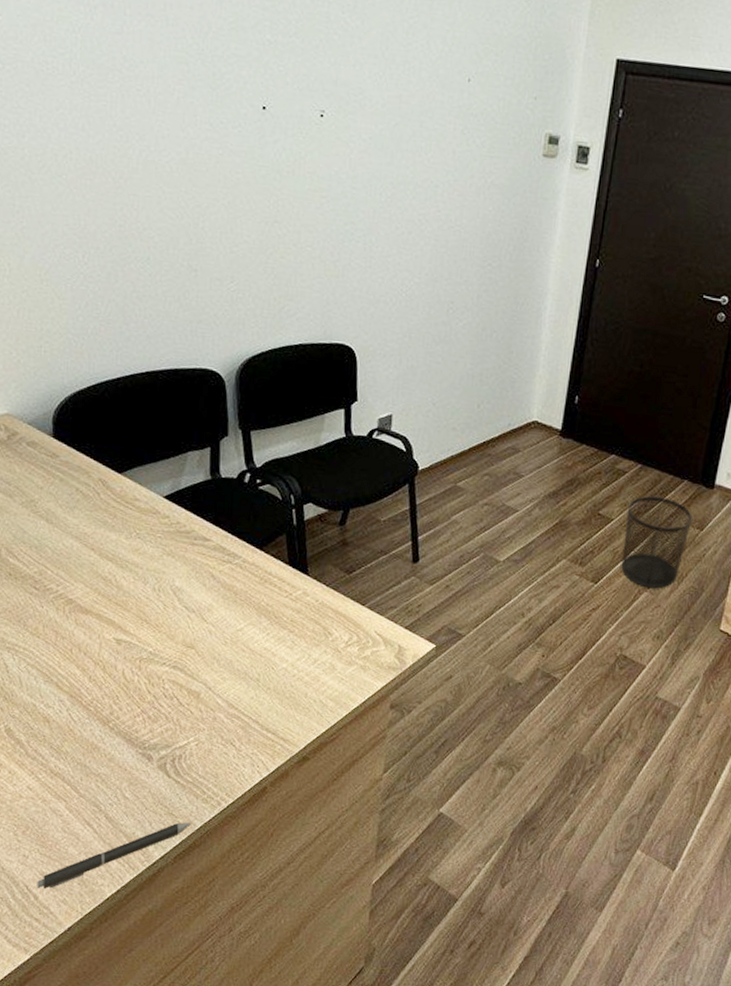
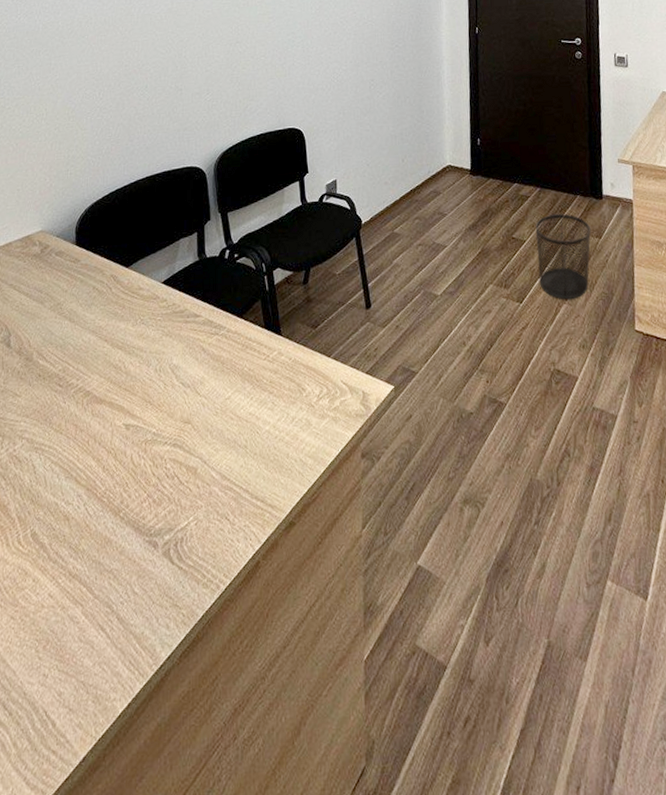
pen: present [37,822,192,890] -> none [55,613,195,714]

